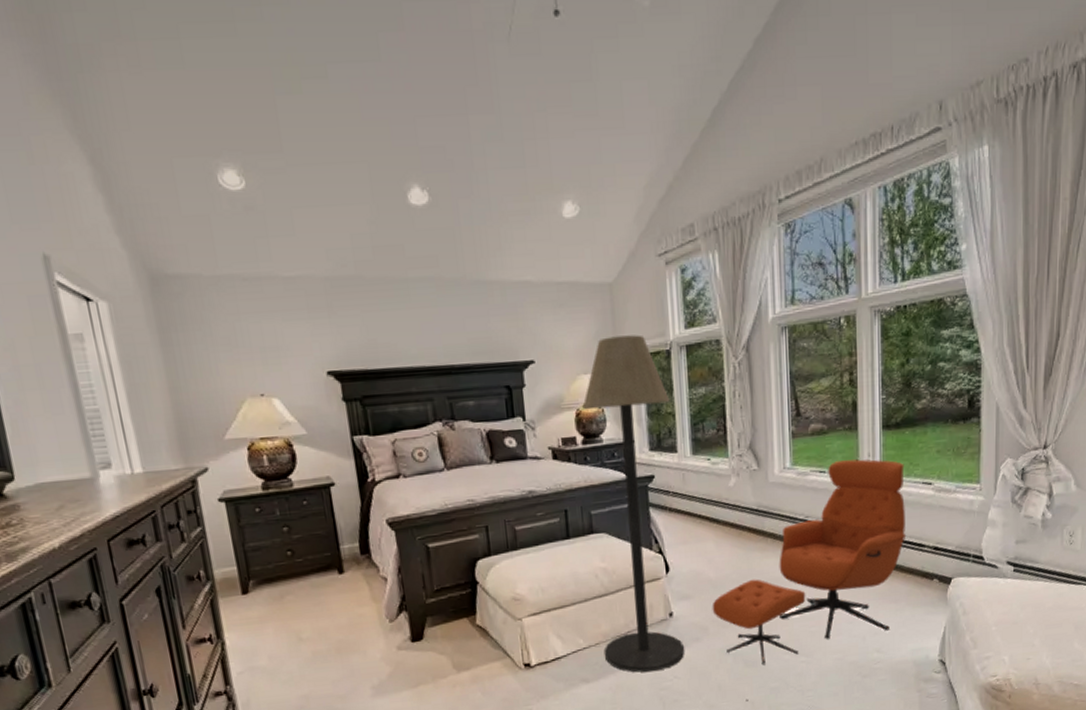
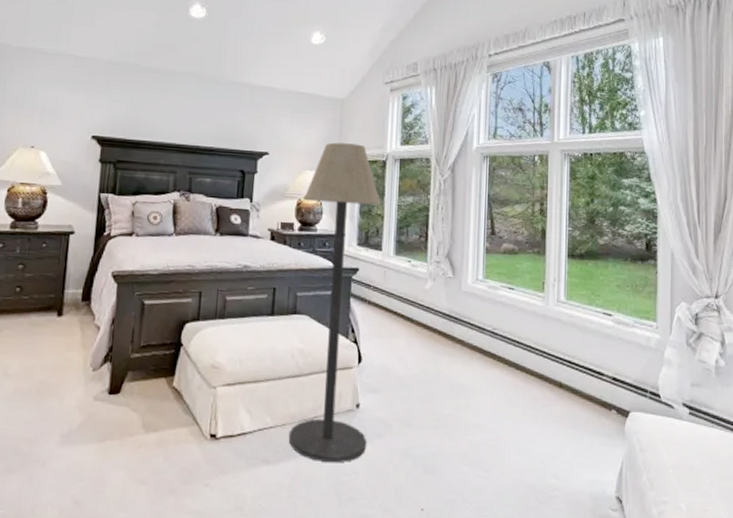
lounge chair: present [712,459,907,665] -> none [397,281,587,474]

